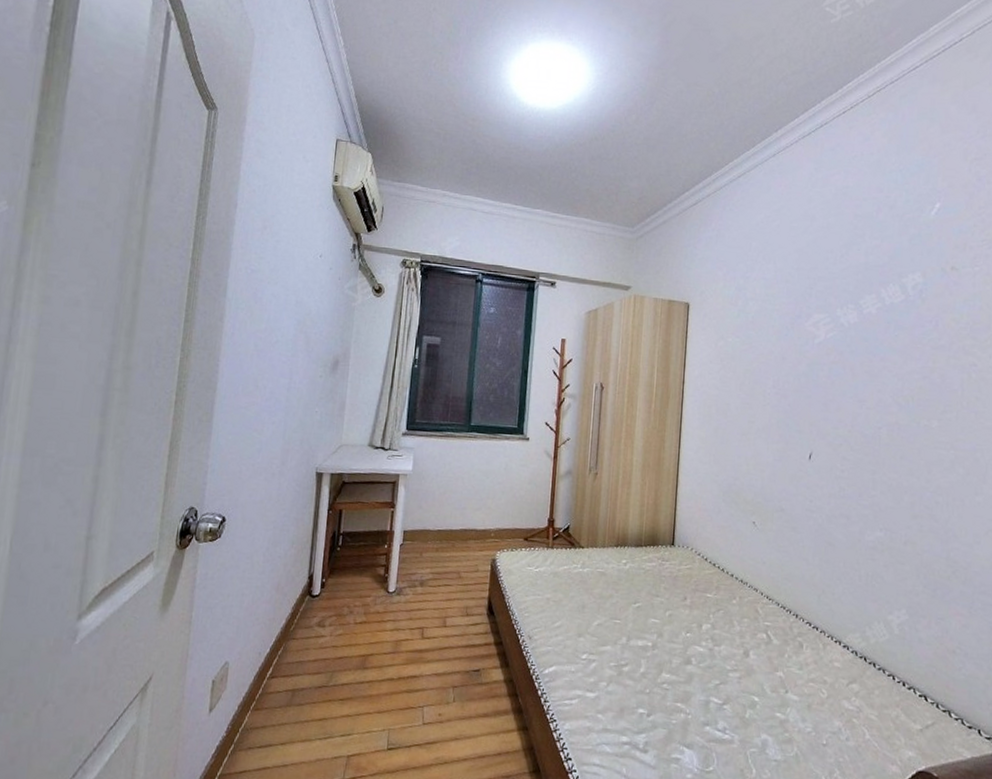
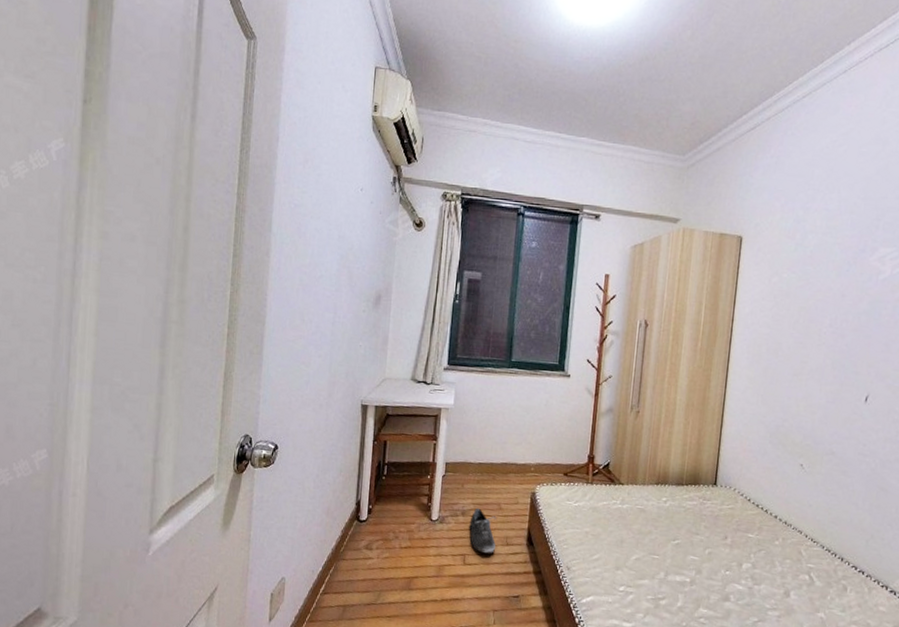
shoe: none [427,577,456,626] -> present [469,507,497,554]

